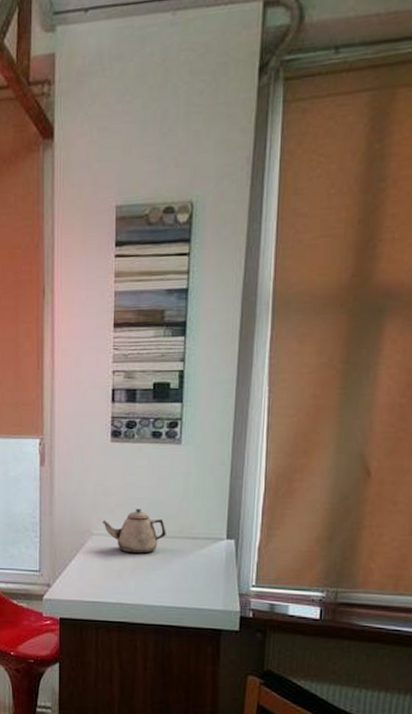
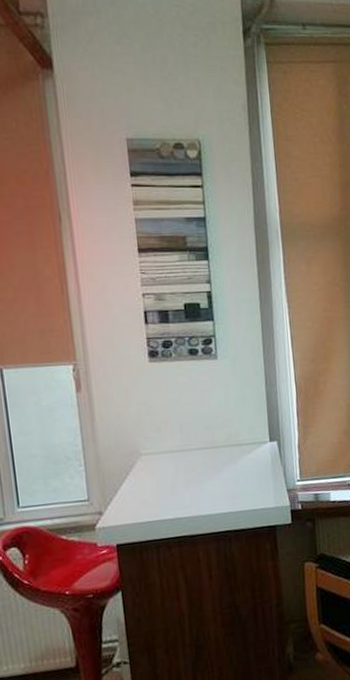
teapot: present [103,509,166,554] -> none [150,424,214,468]

